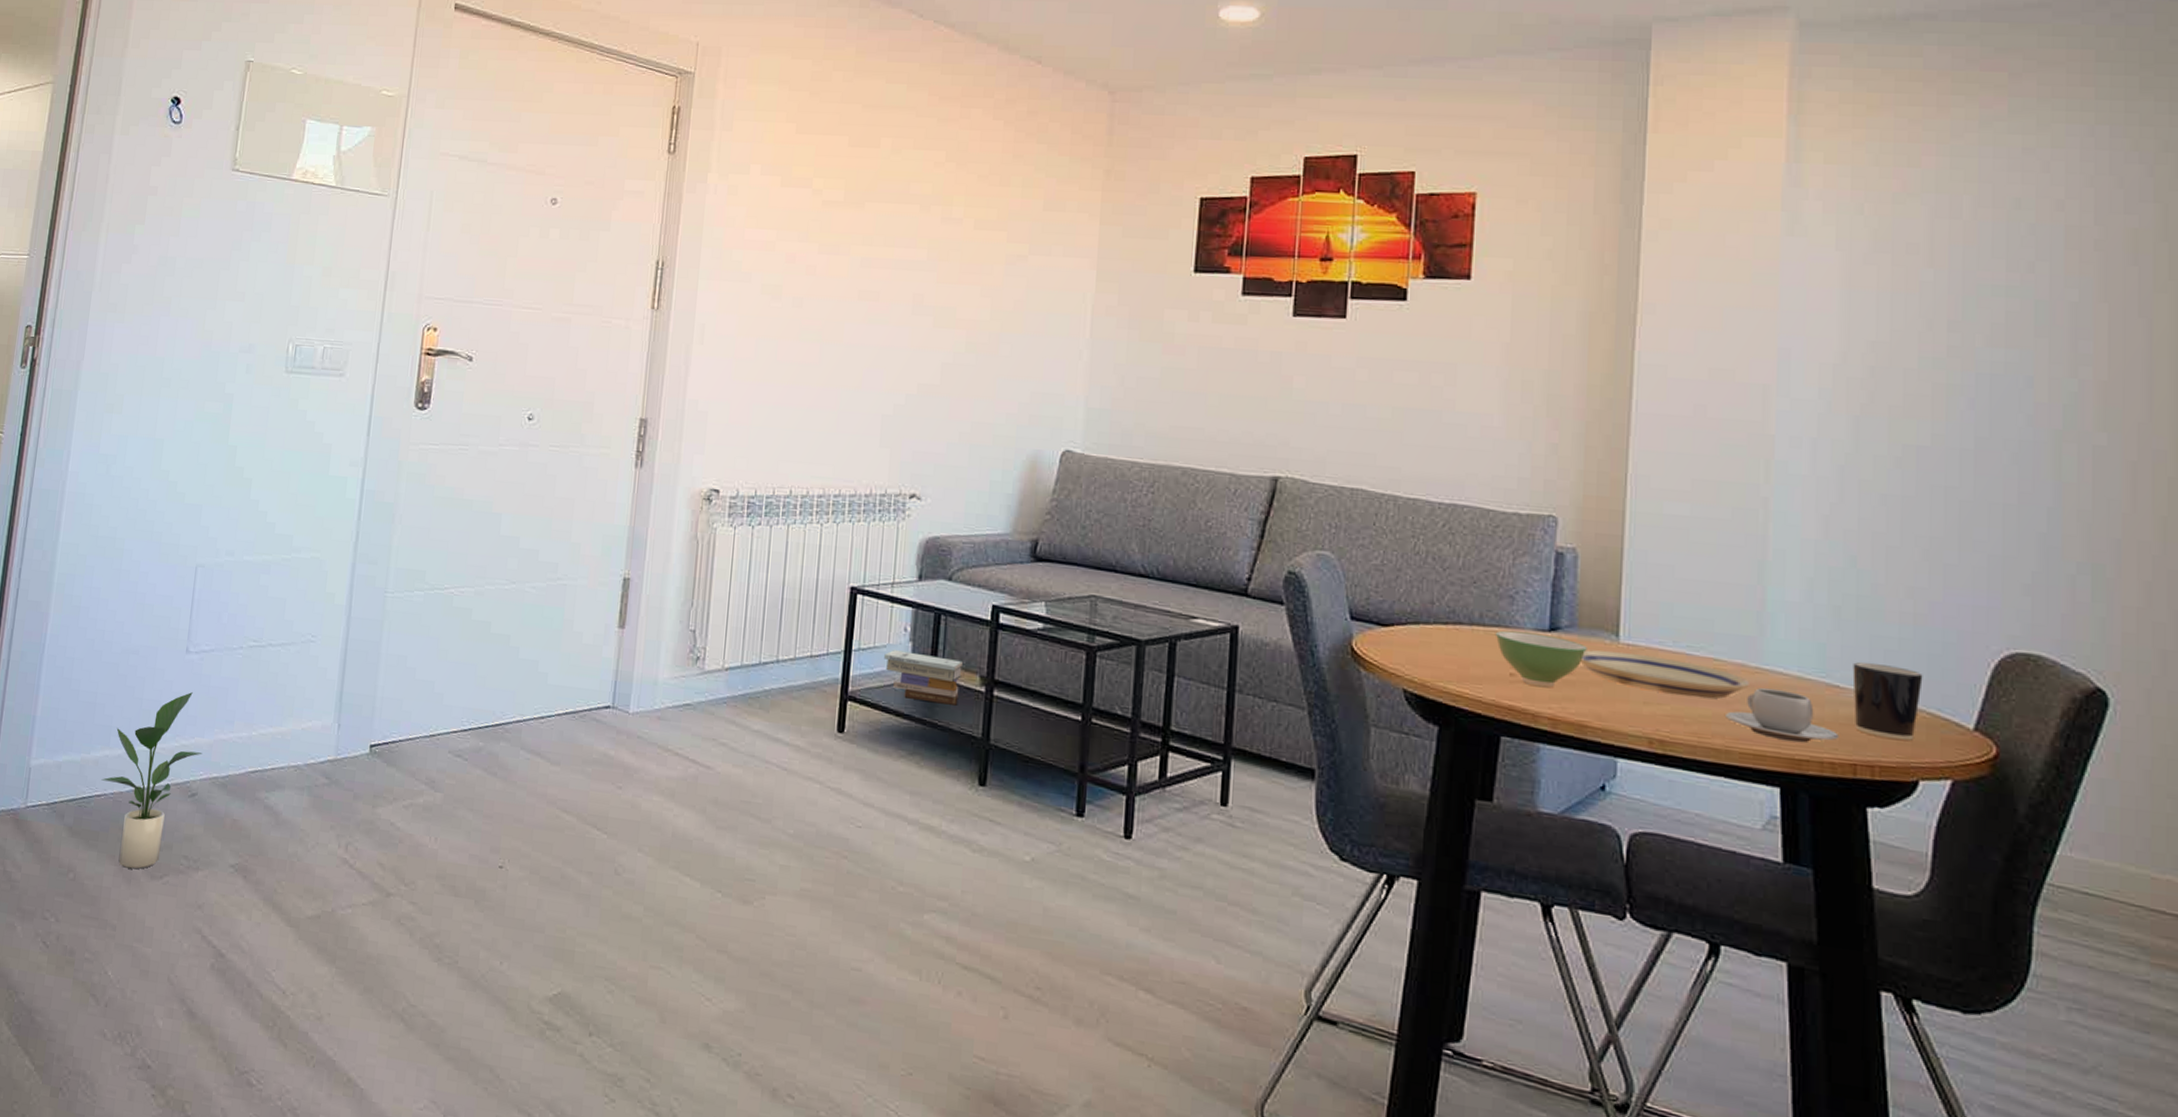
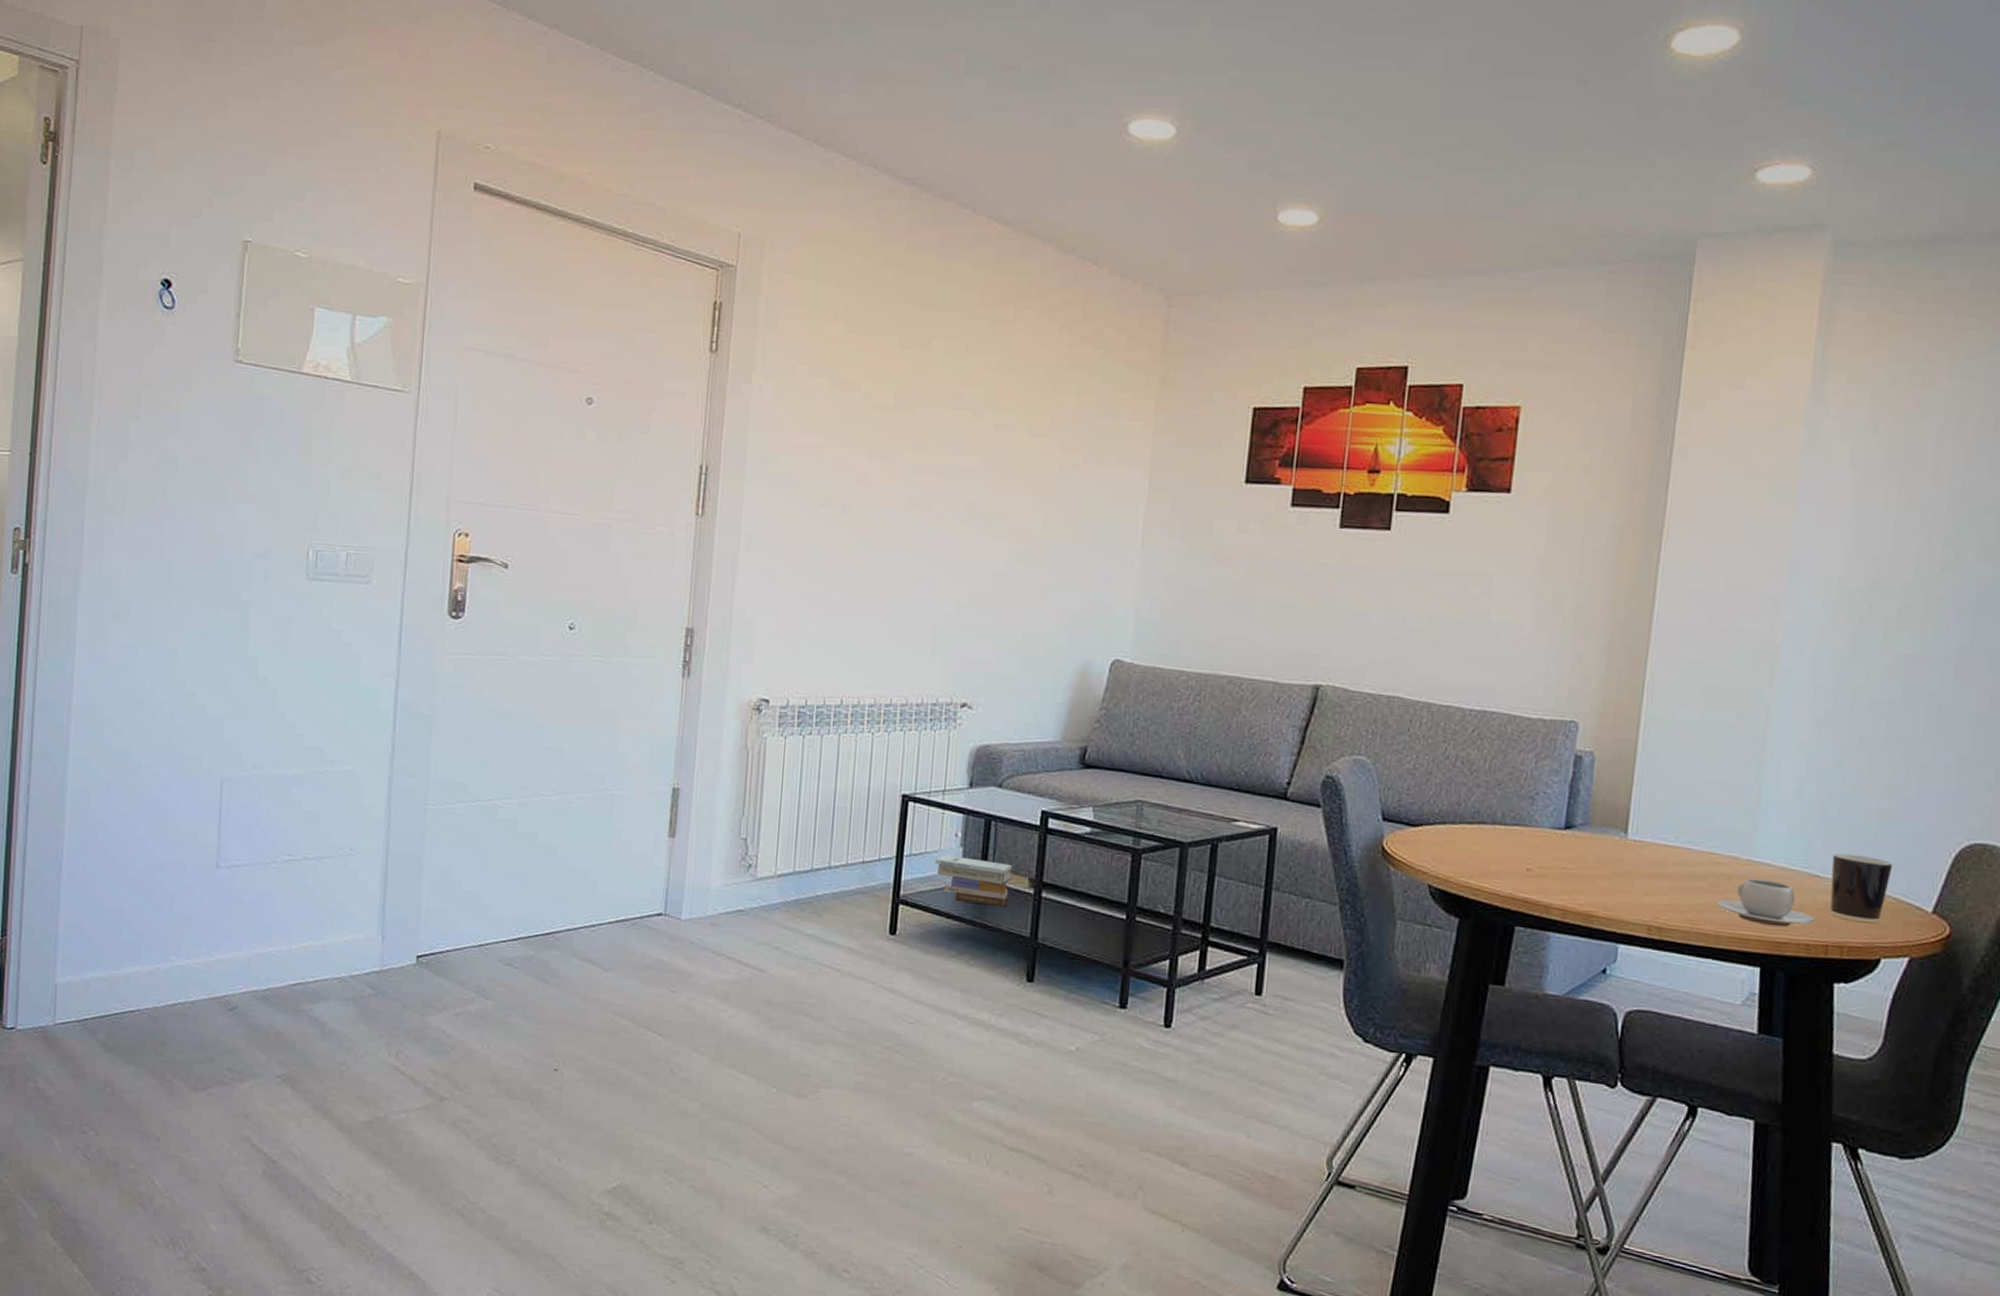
potted plant: present [101,692,203,870] -> none [134,907,240,1083]
bowl: present [1494,630,1587,689] -> none [1515,829,1598,882]
plate: present [1580,649,1749,699] -> none [1591,846,1741,889]

